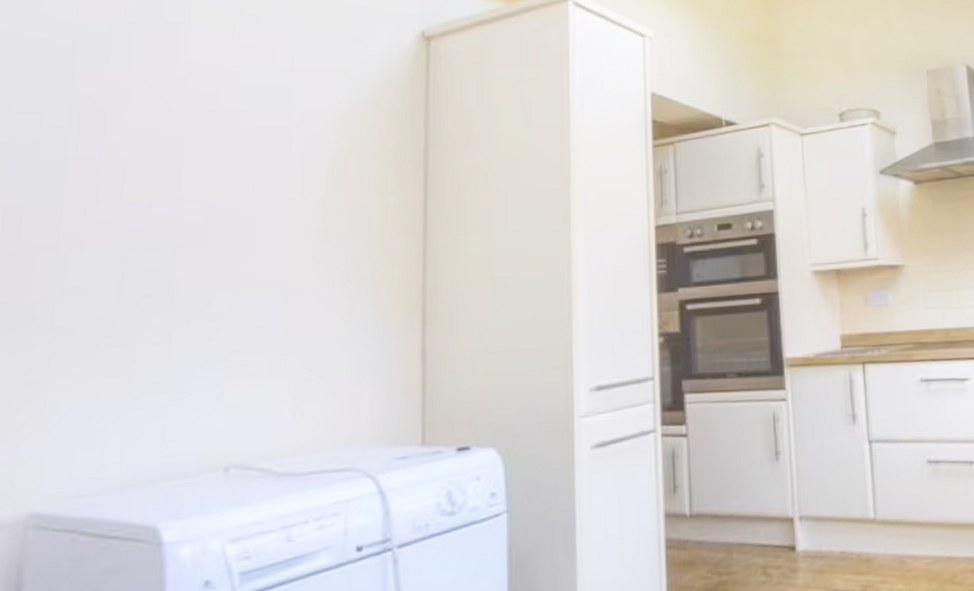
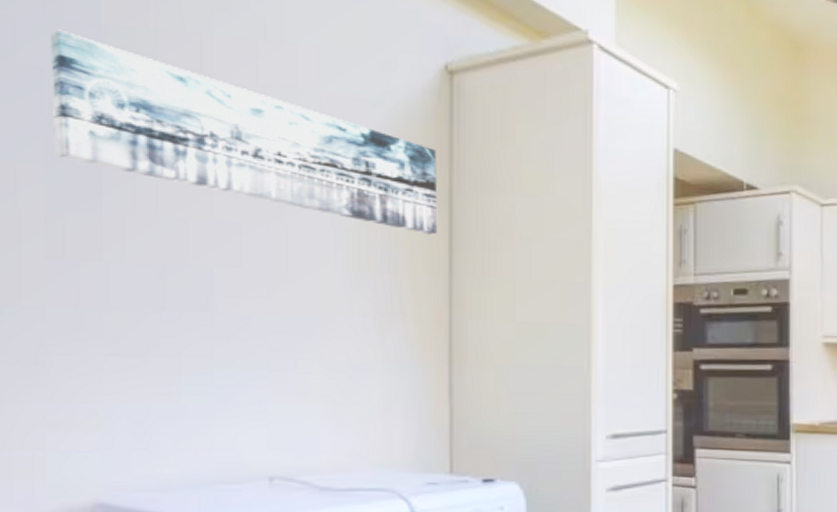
wall art: none [19,29,413,197] -> present [51,29,438,235]

